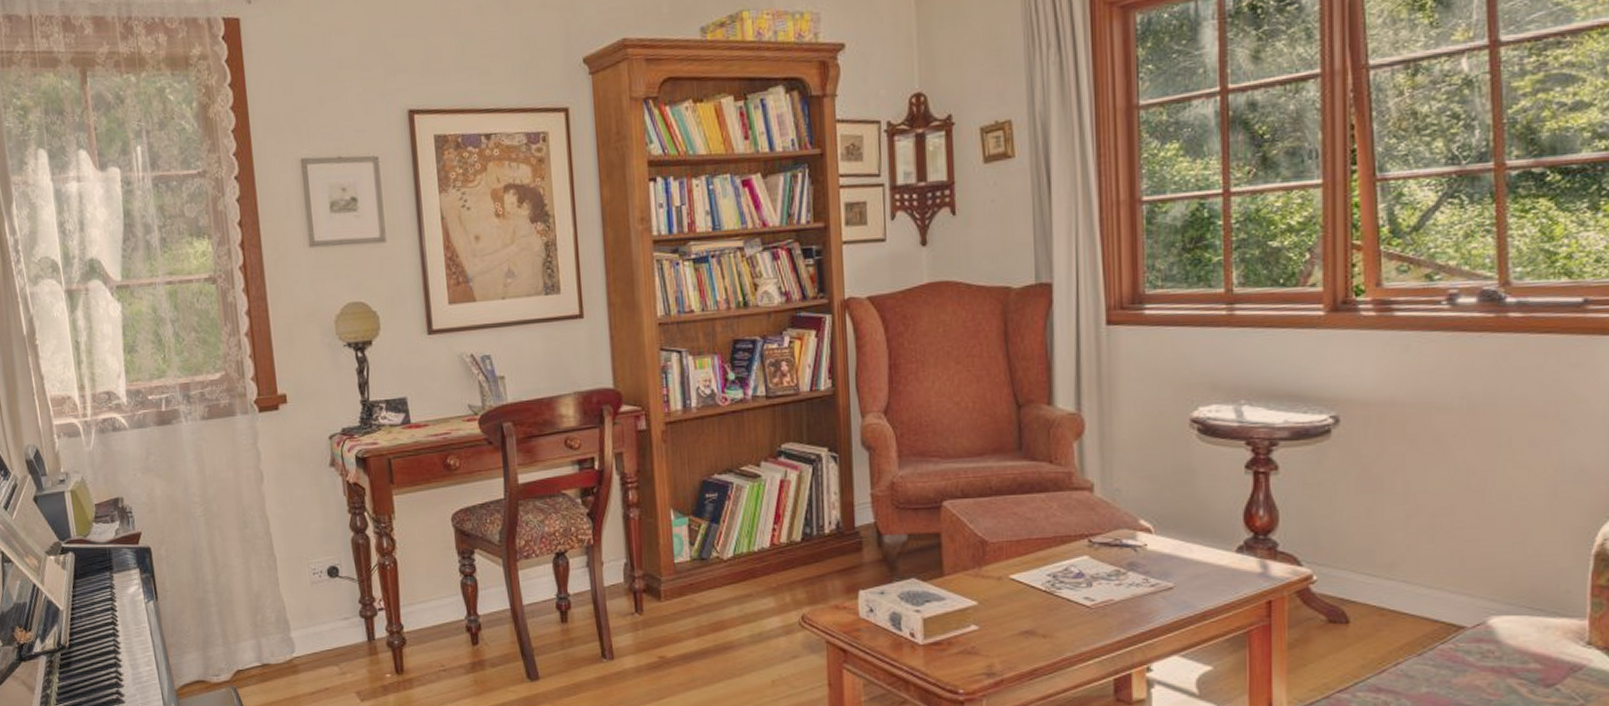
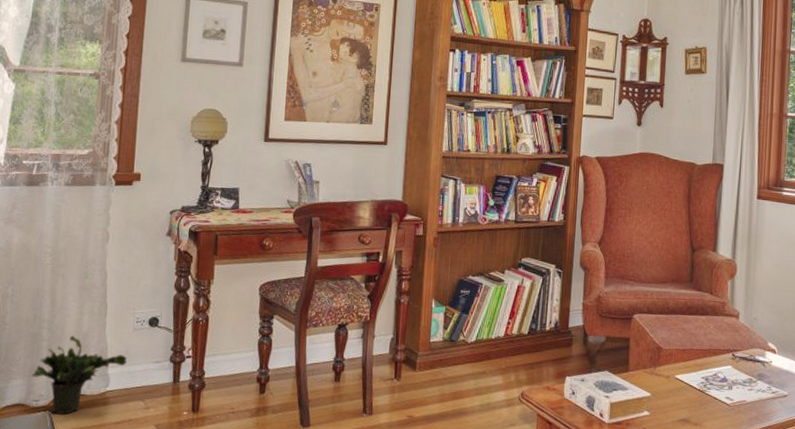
potted plant: none [205,597,311,688] -> present [31,335,128,414]

